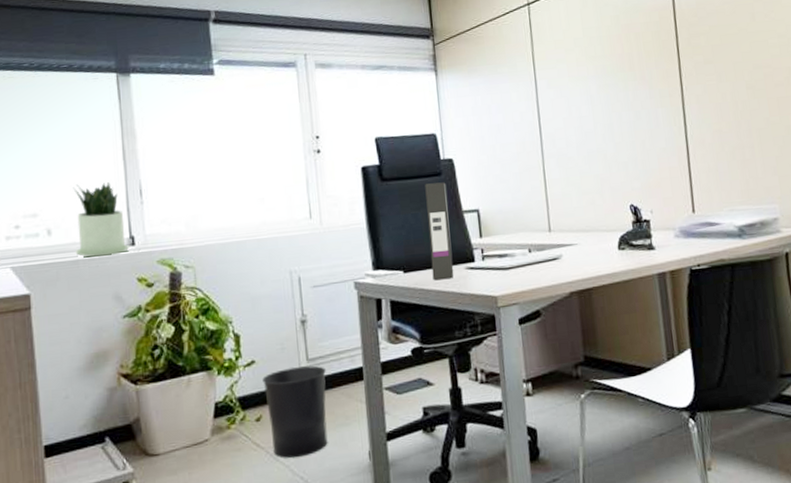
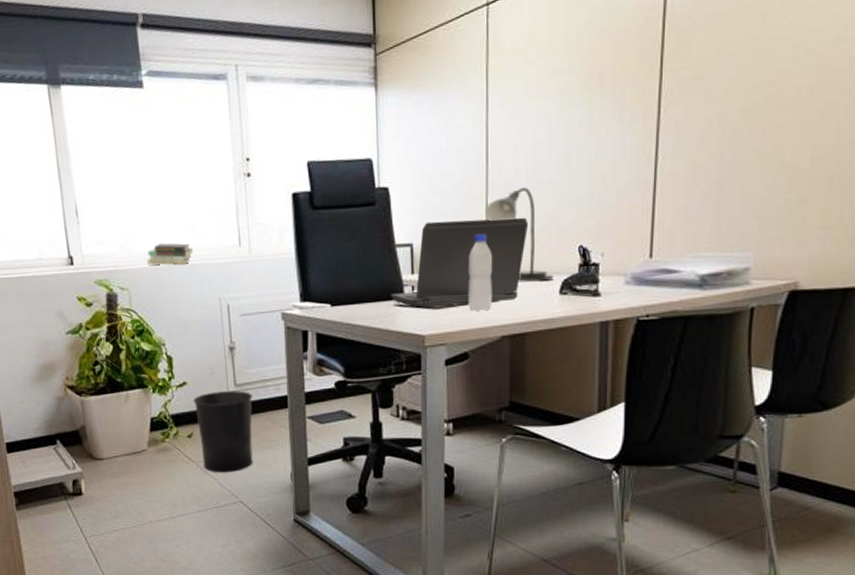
planter: present [73,182,130,258] -> none [14,201,69,275]
books: none [214,218,264,242] -> present [147,243,194,266]
binder: present [425,182,454,280] -> none [357,213,382,315]
laptop computer: none [462,181,584,270] -> present [391,217,529,308]
water bottle: none [531,197,558,271] -> present [467,233,493,312]
desk lamp: none [543,155,612,241] -> present [485,187,554,282]

